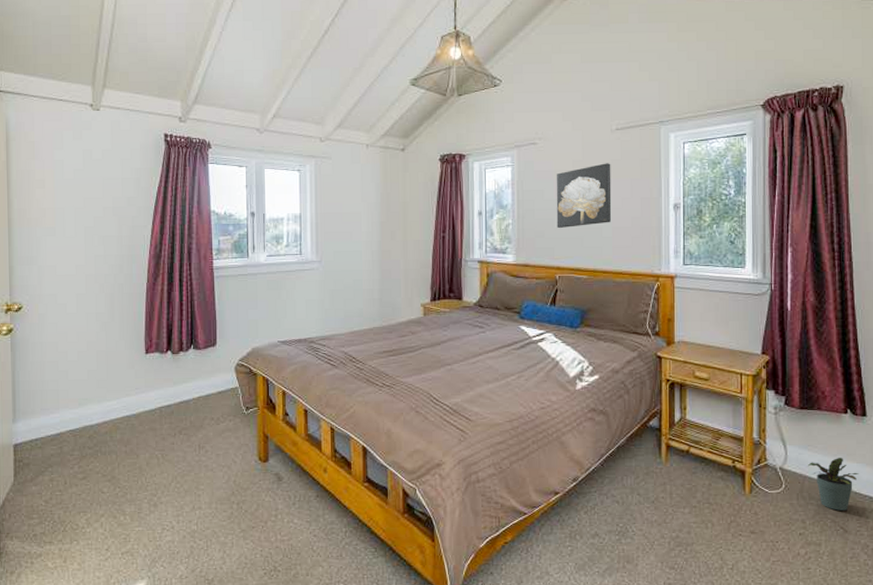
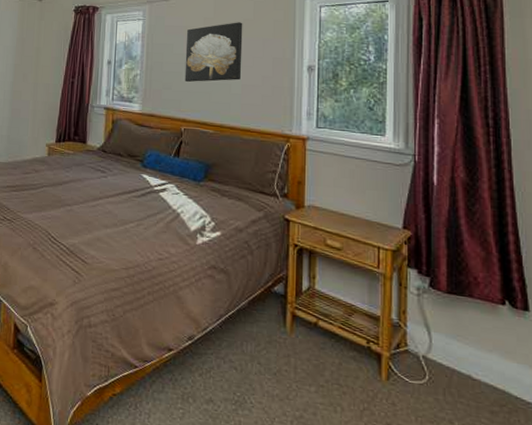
potted plant: present [808,458,859,511] -> none [457,354,520,417]

